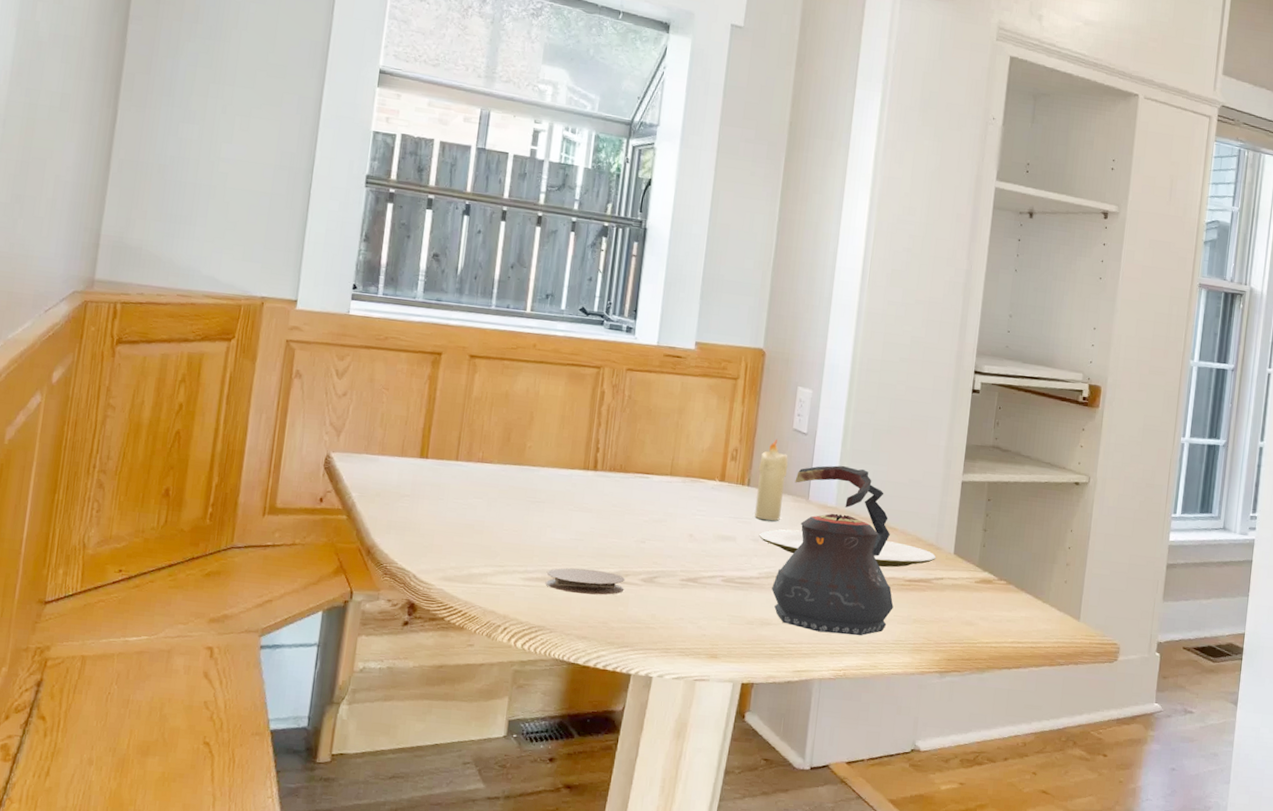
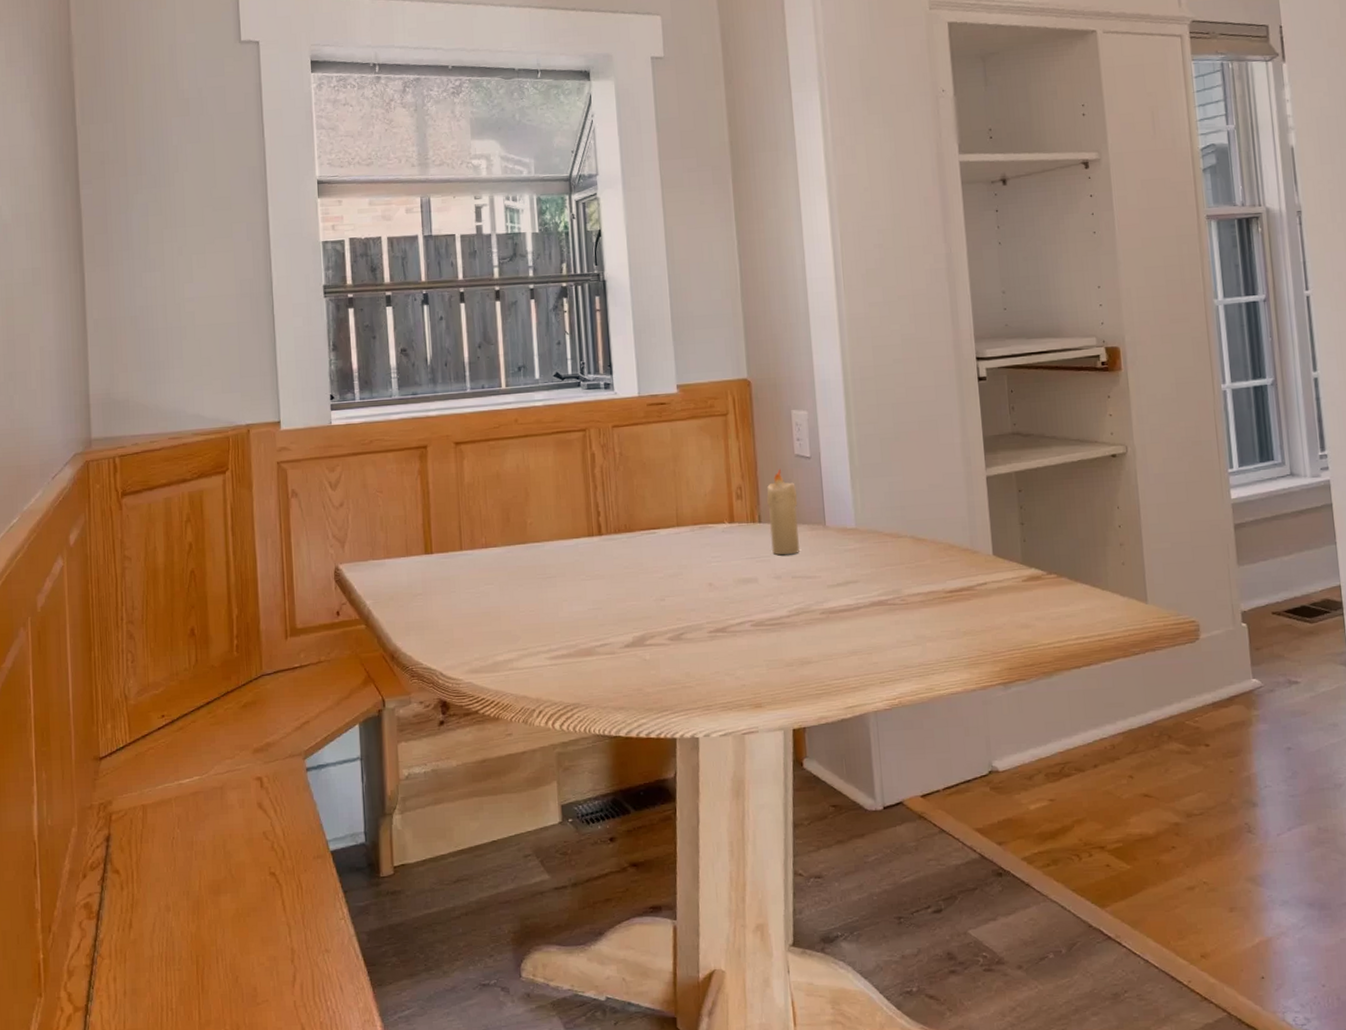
coaster: present [545,567,626,595] -> none [571,636,653,665]
plate: present [759,529,936,568] -> none [781,553,975,584]
teapot: present [772,465,894,636] -> none [805,483,939,663]

